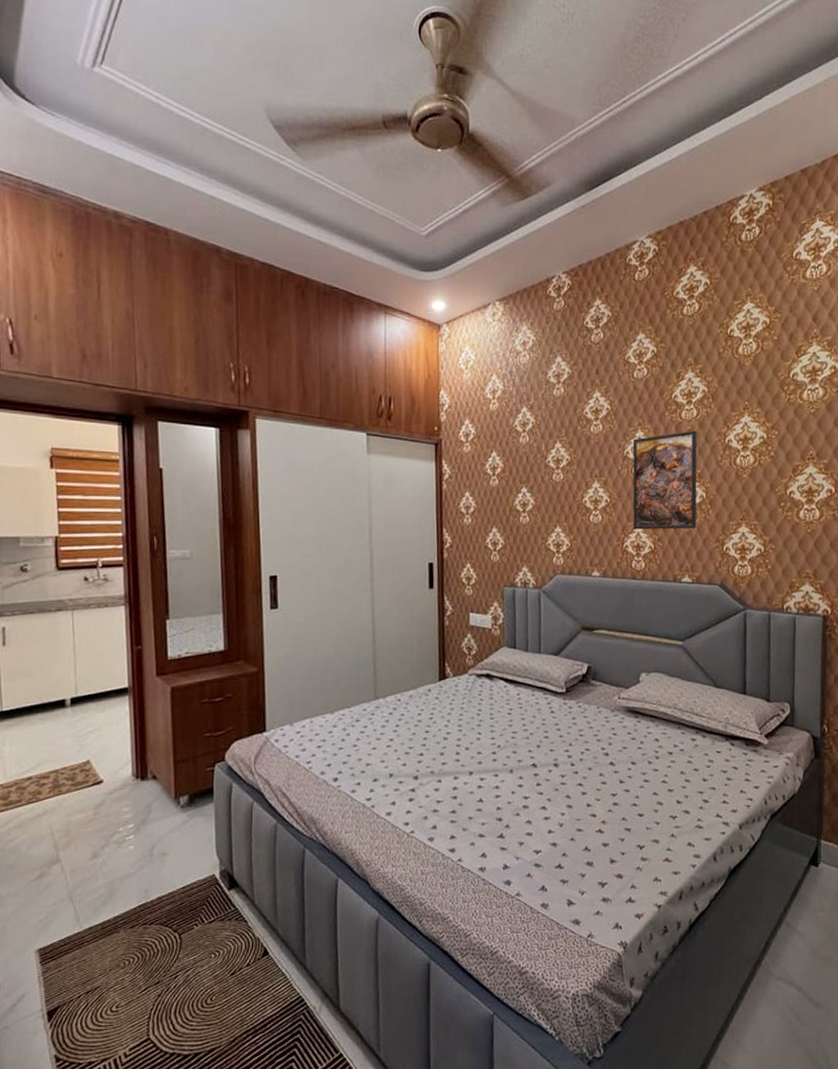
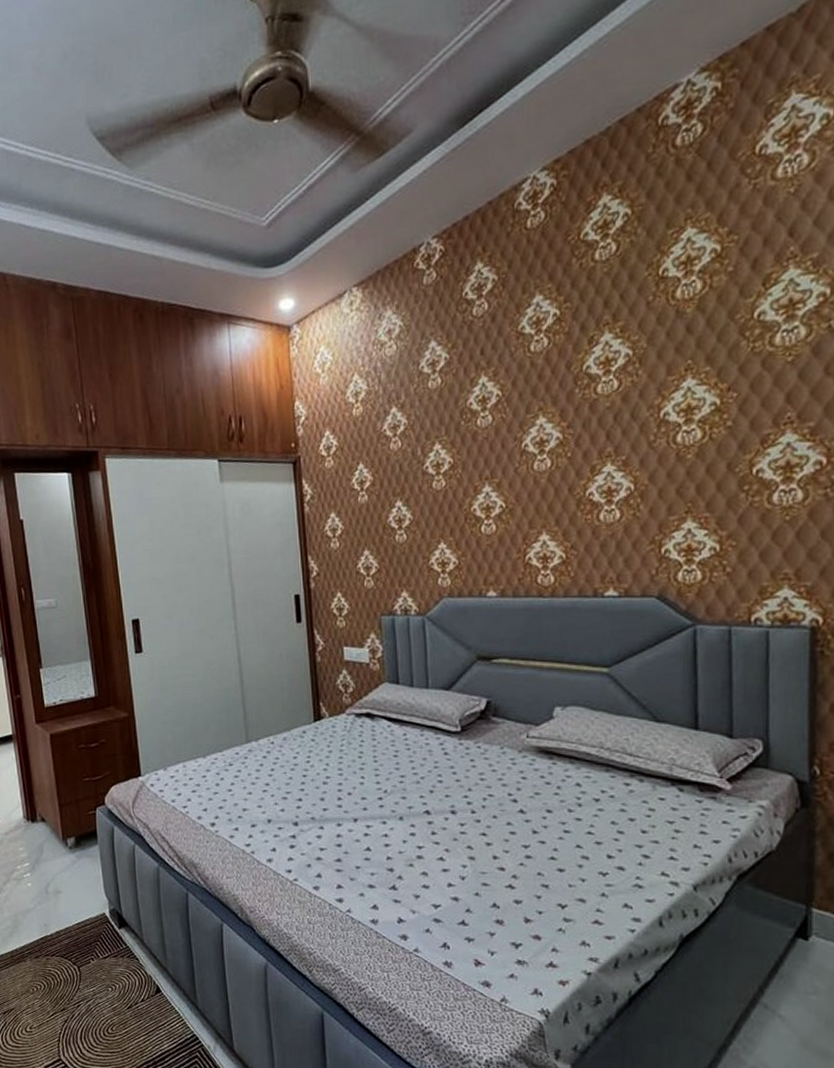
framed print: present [632,430,698,530] -> none [532,406,623,538]

